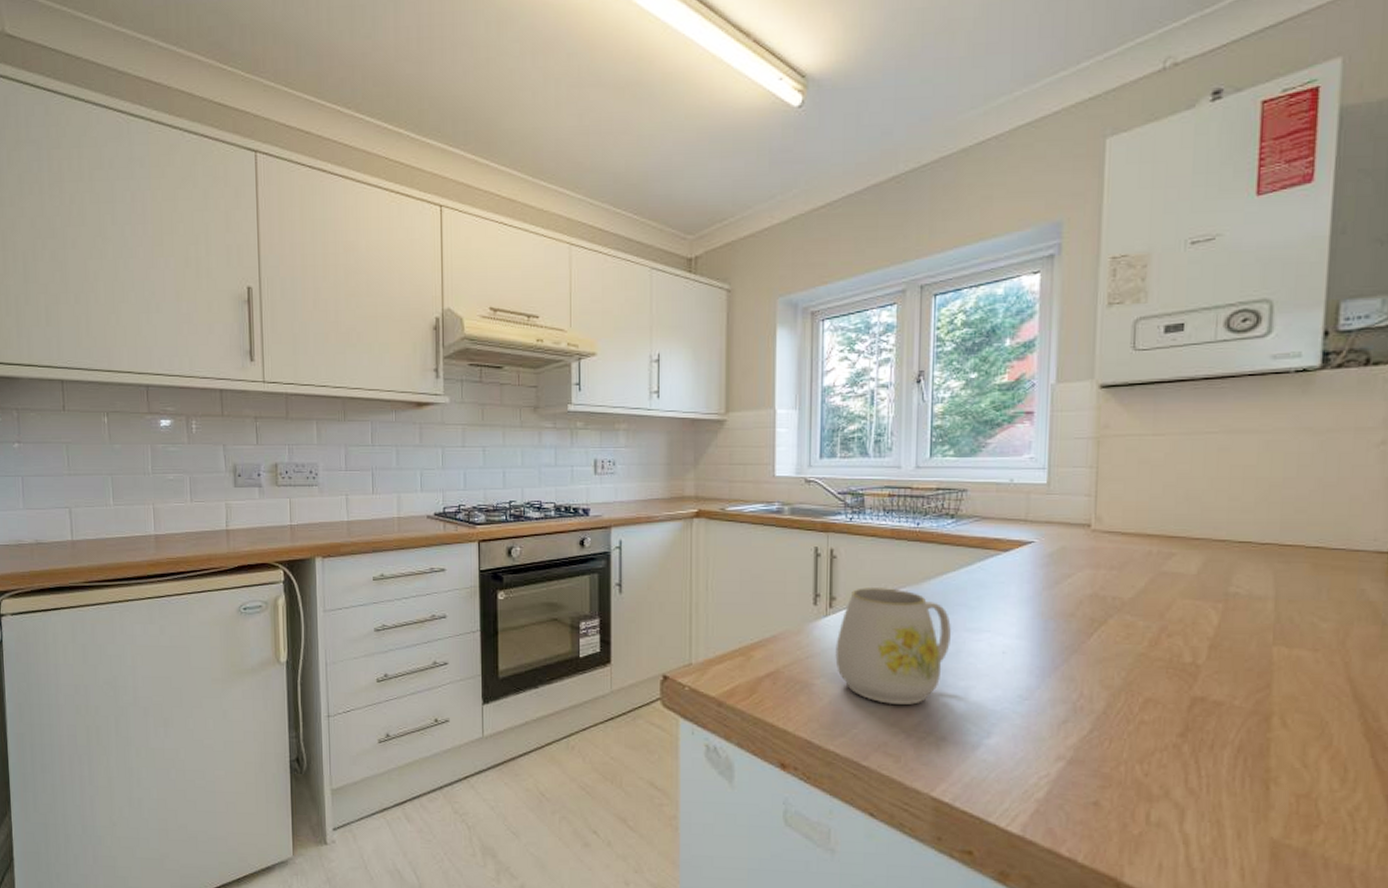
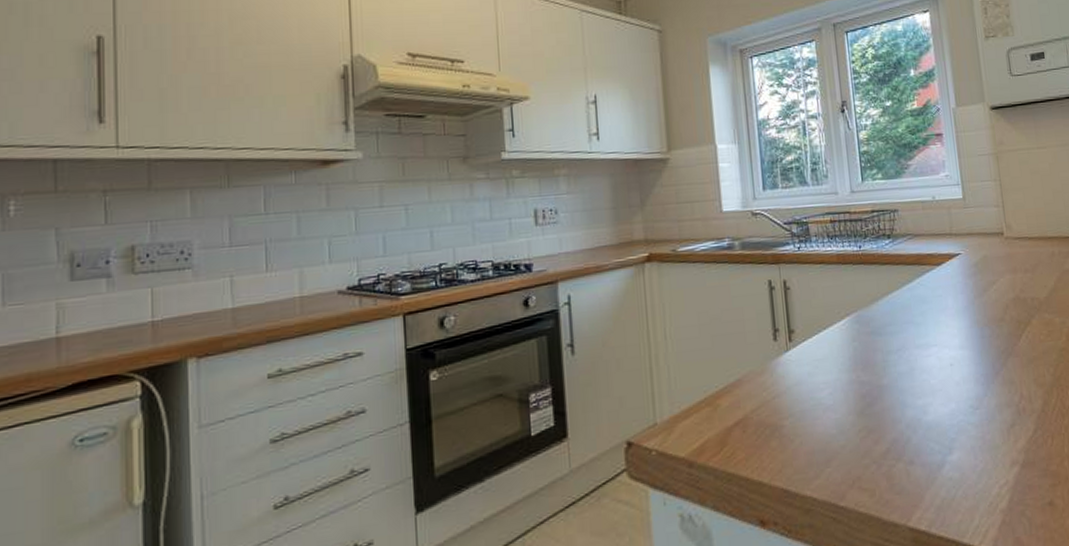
mug: present [835,588,951,705] -> none [799,314,904,435]

